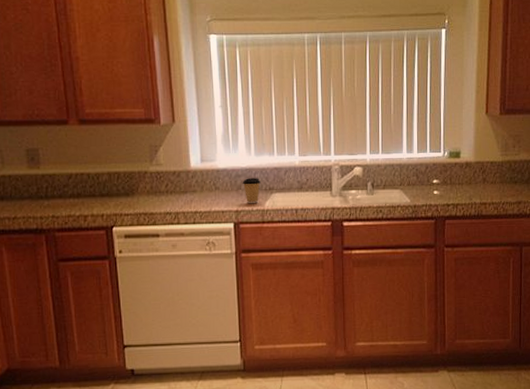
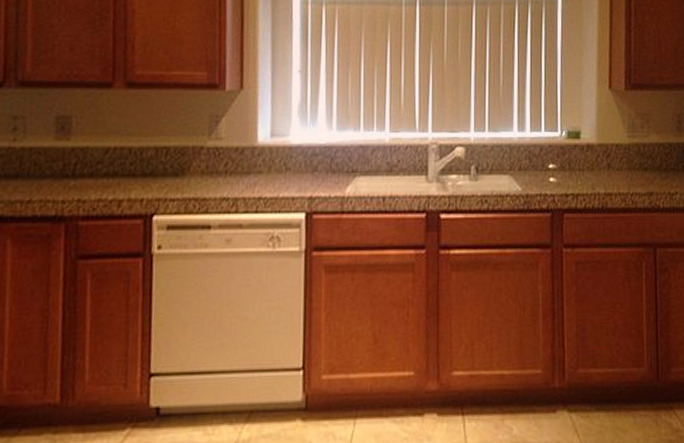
coffee cup: present [242,178,261,203] -> none [319,157,342,188]

